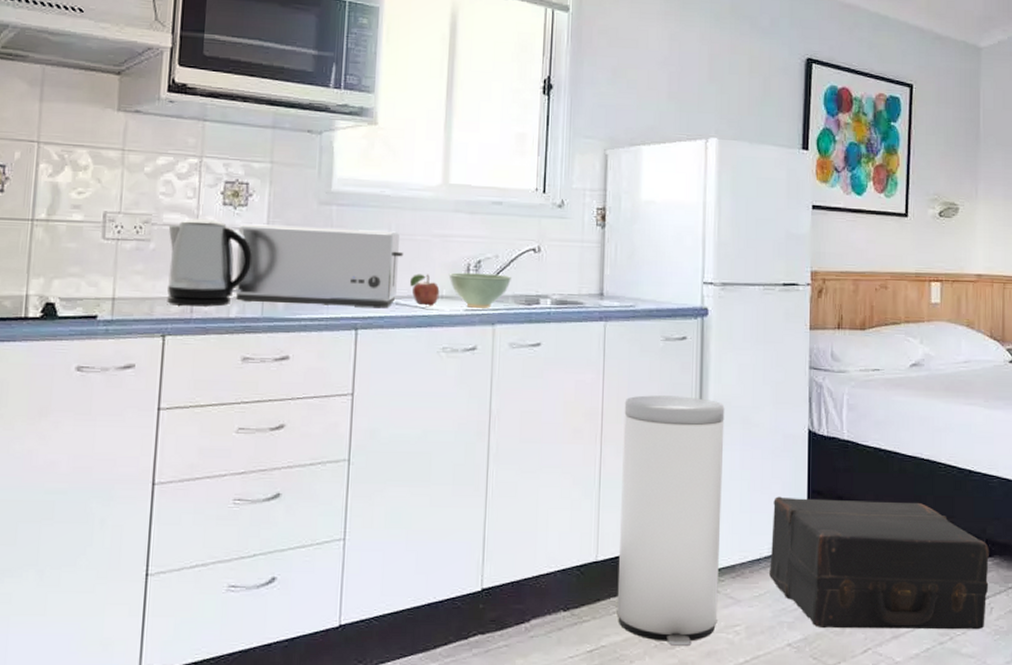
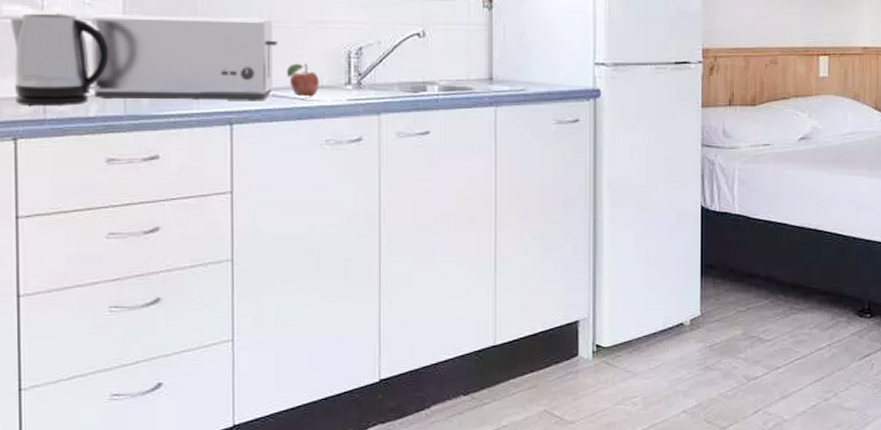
bowl: present [448,272,513,308] -> none [328,61,397,97]
pedal bin: present [616,395,725,647] -> none [517,179,619,422]
suitcase: present [769,496,990,630] -> none [665,271,872,394]

